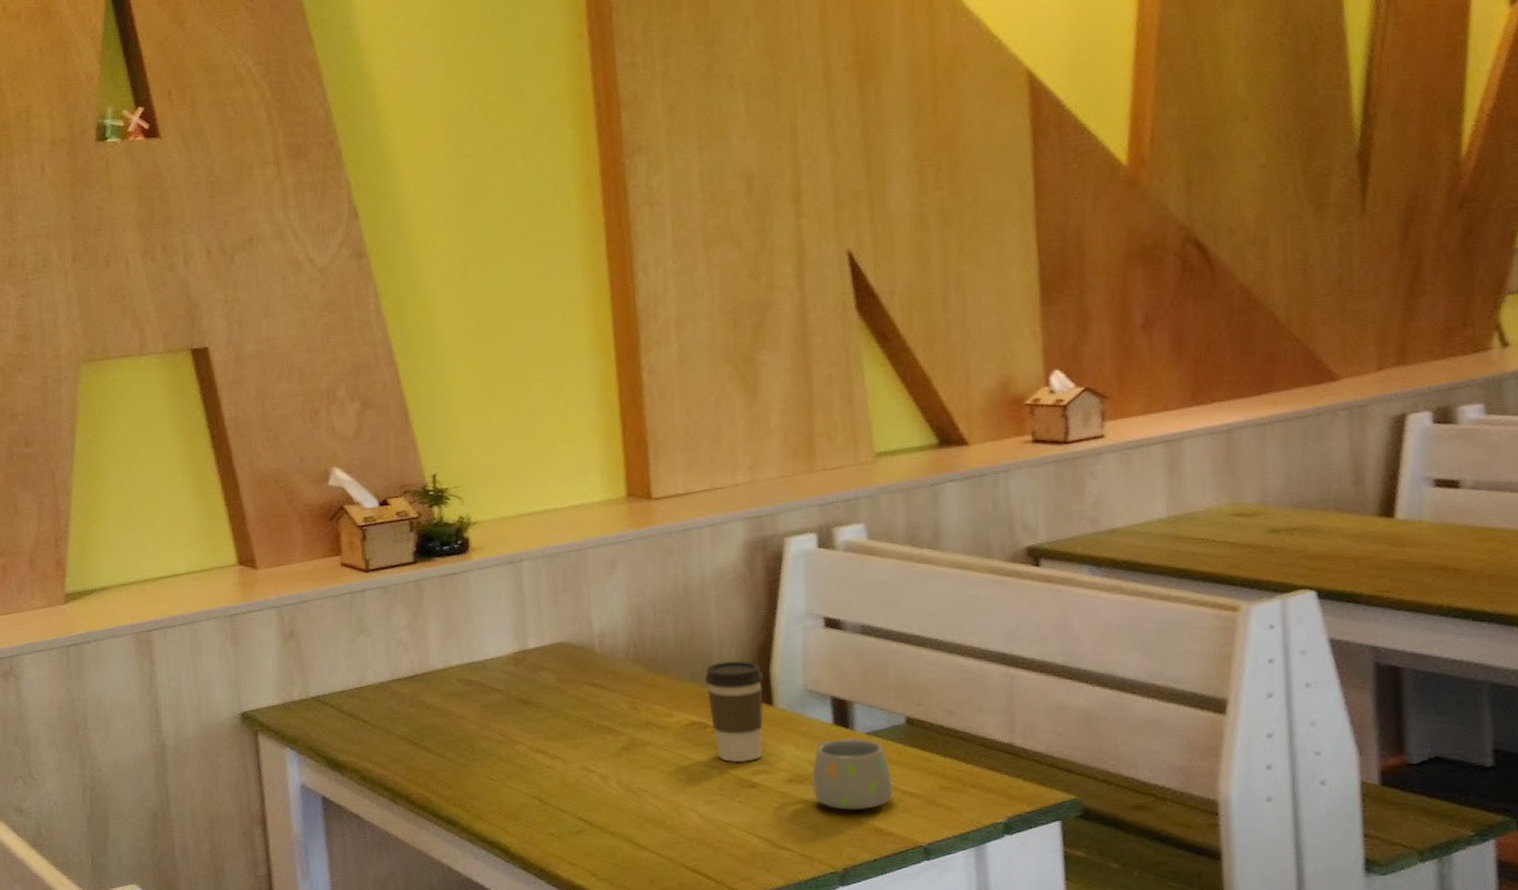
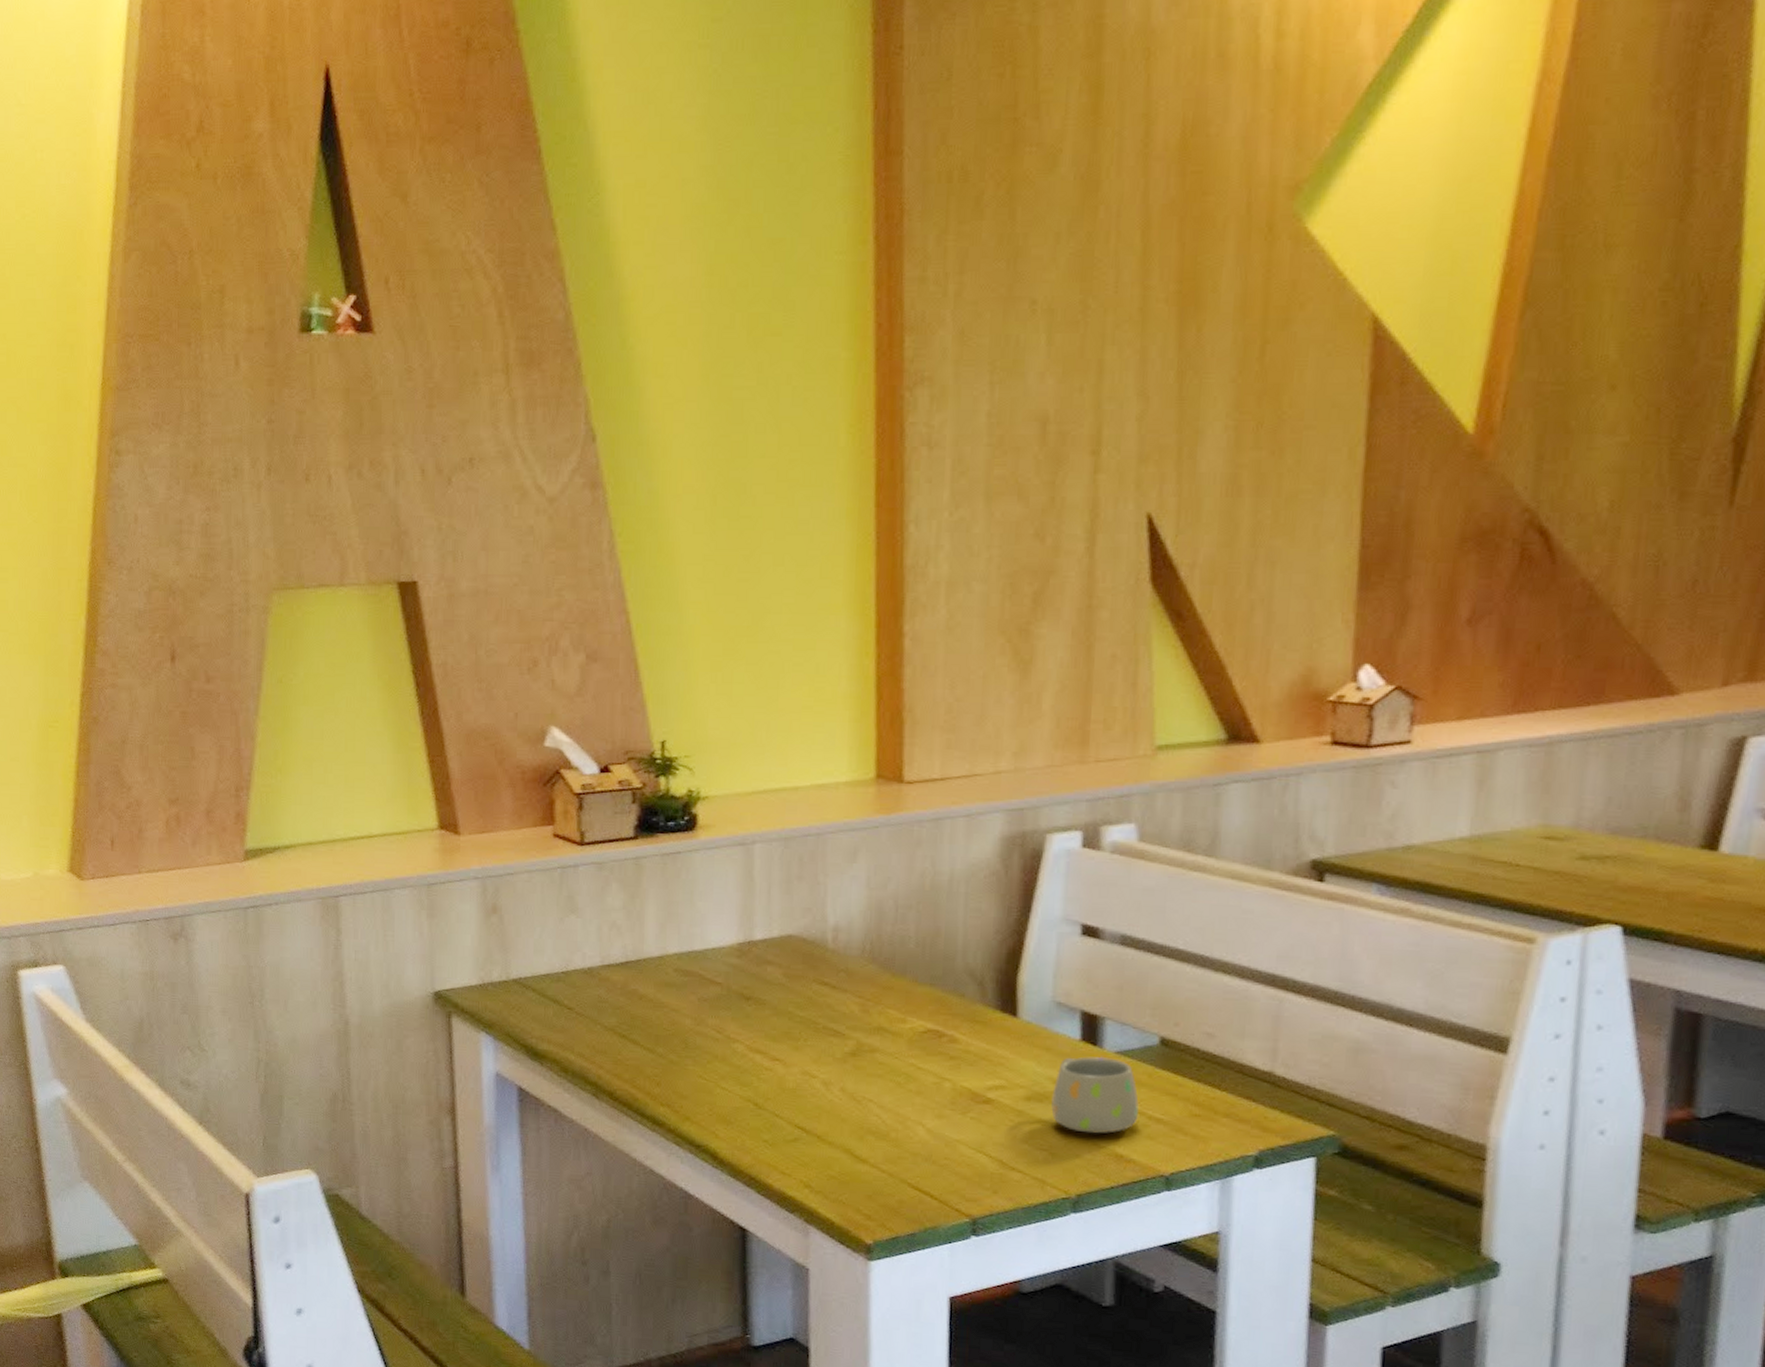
coffee cup: present [704,661,764,763] -> none [944,965,1009,1076]

